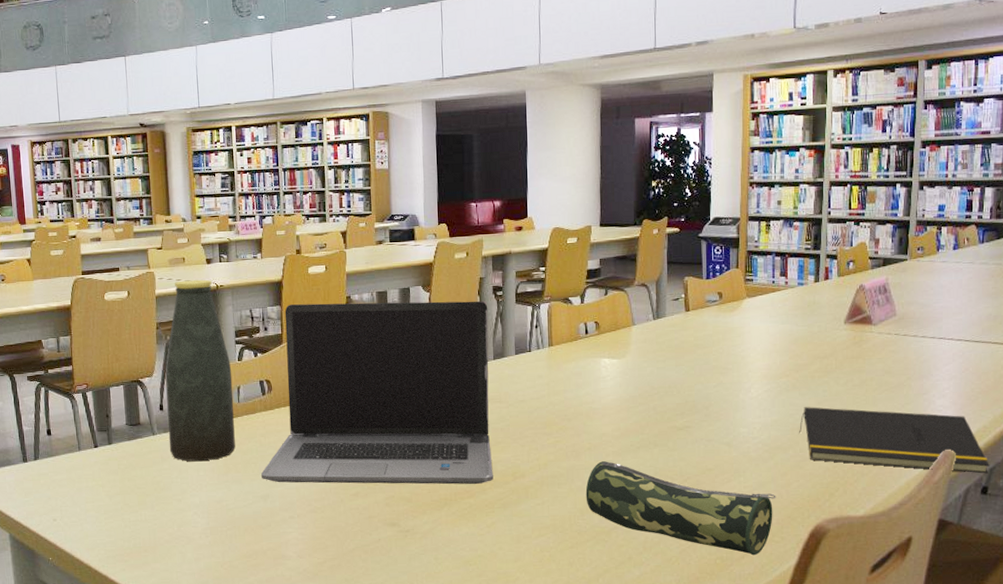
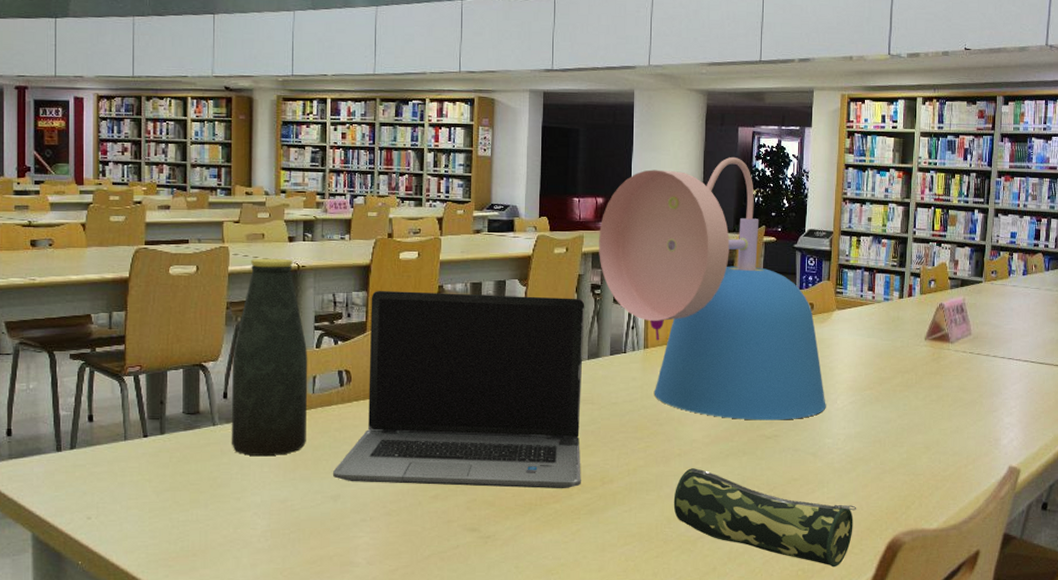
desk lamp: none [498,150,739,413] -> present [599,157,826,421]
notepad: present [798,407,989,474] -> none [879,420,1049,490]

